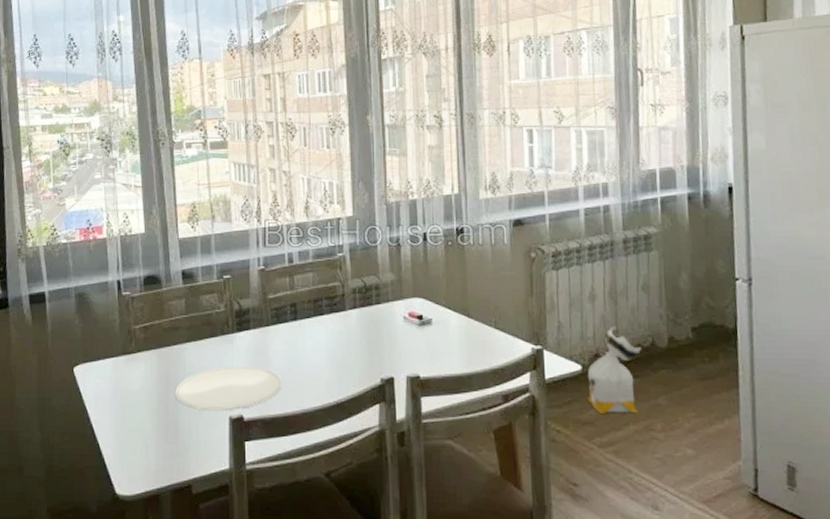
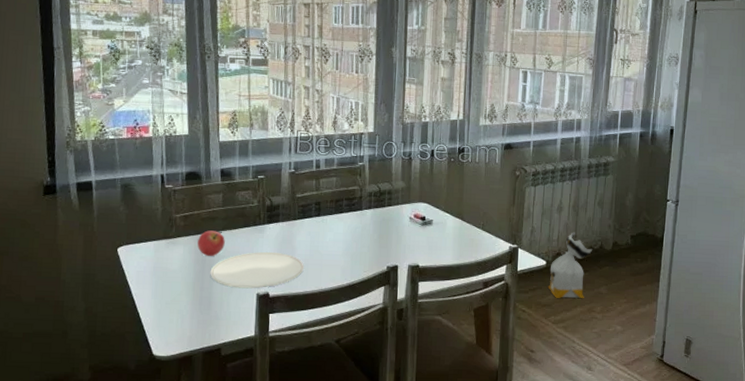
fruit: none [160,343,190,373] -> present [197,230,225,256]

